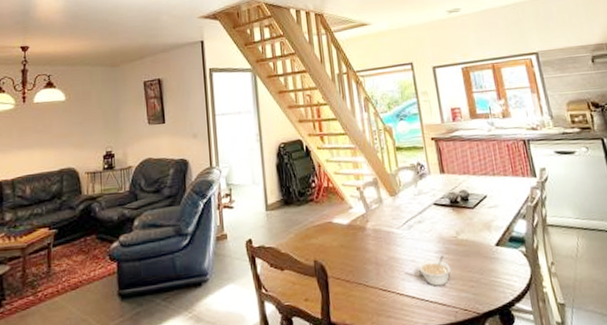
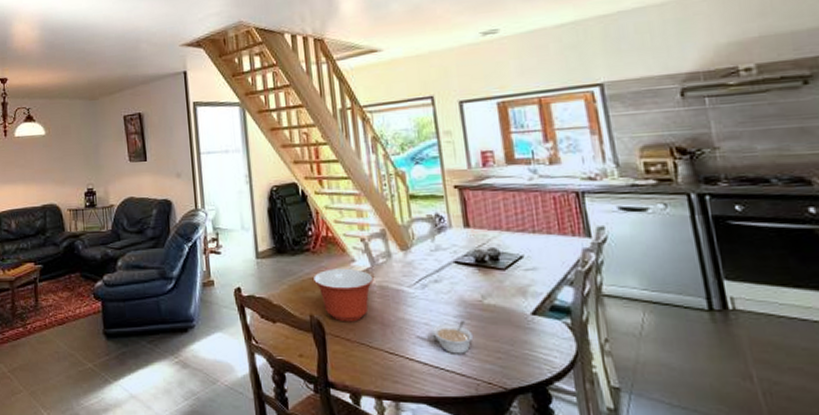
mixing bowl: none [317,215,368,265] -> present [314,268,374,322]

